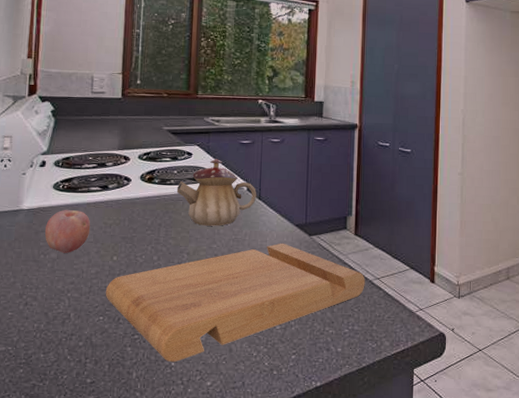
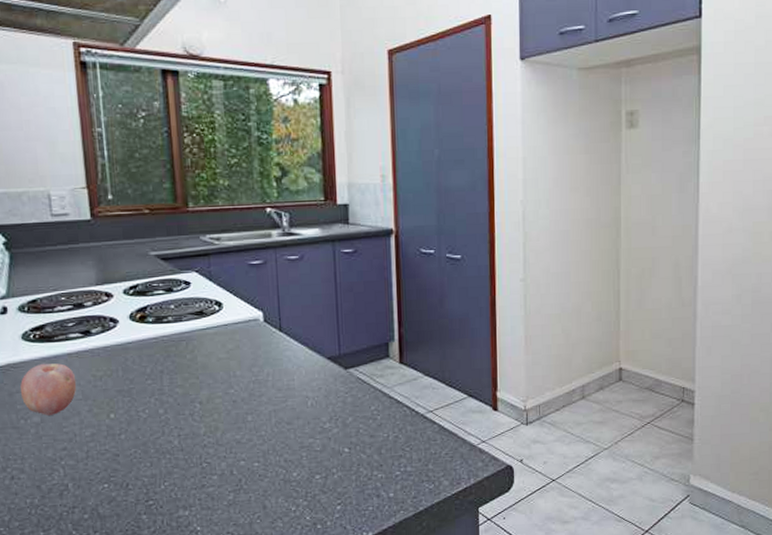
cutting board: present [105,243,365,362] -> none [106,380,416,526]
teapot: present [176,159,257,226] -> none [176,286,277,369]

